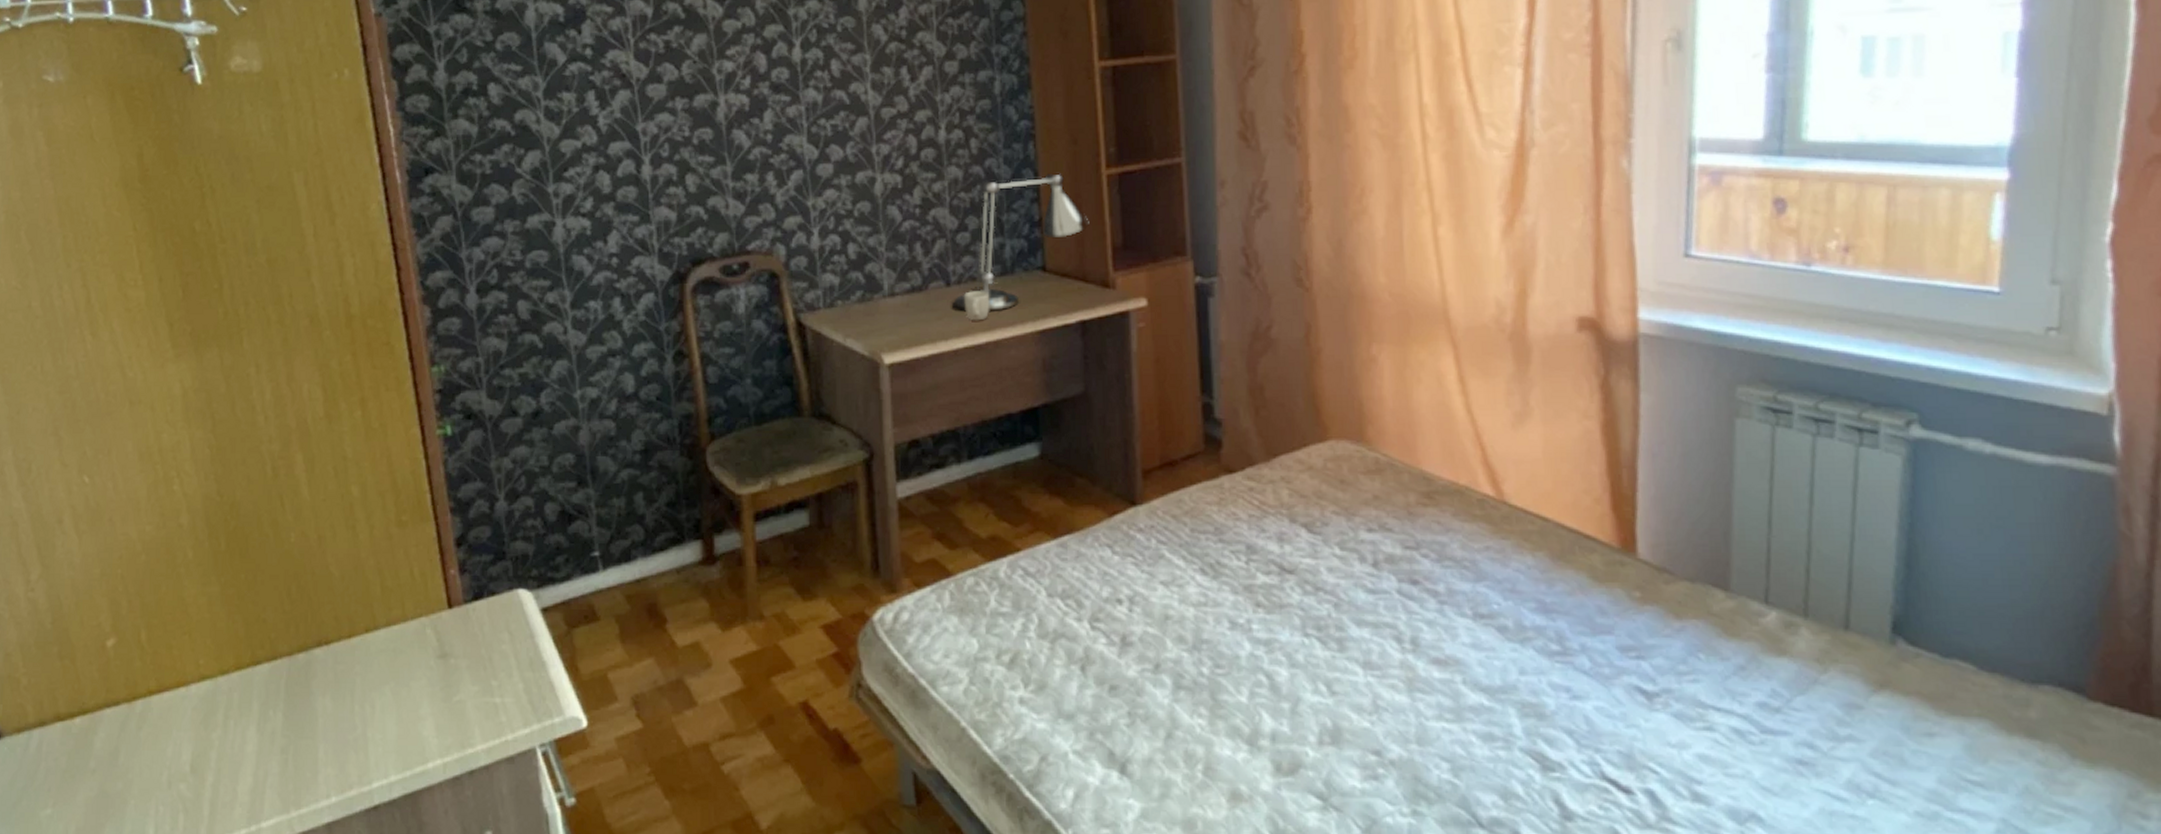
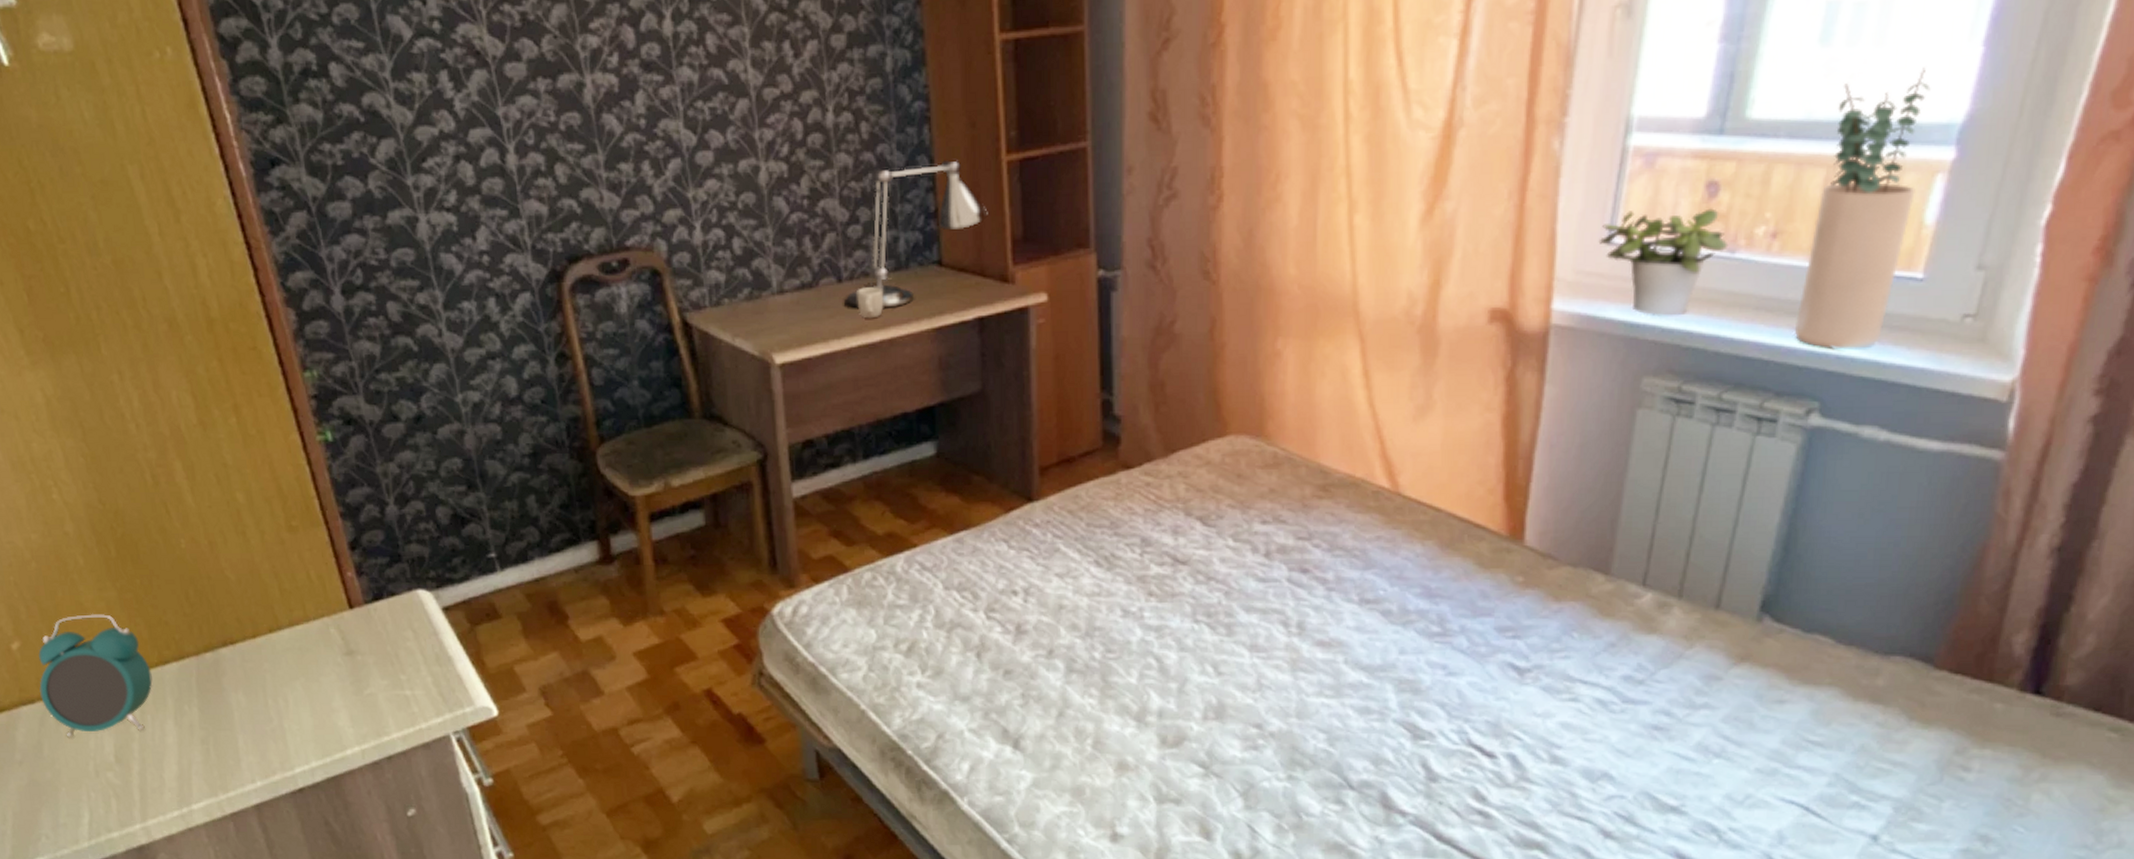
alarm clock: none [126,609,242,744] -> present [38,613,153,737]
potted plant: none [1676,223,1804,327] -> present [1598,208,1729,317]
vase: none [1880,96,1977,361] -> present [1793,67,1931,350]

